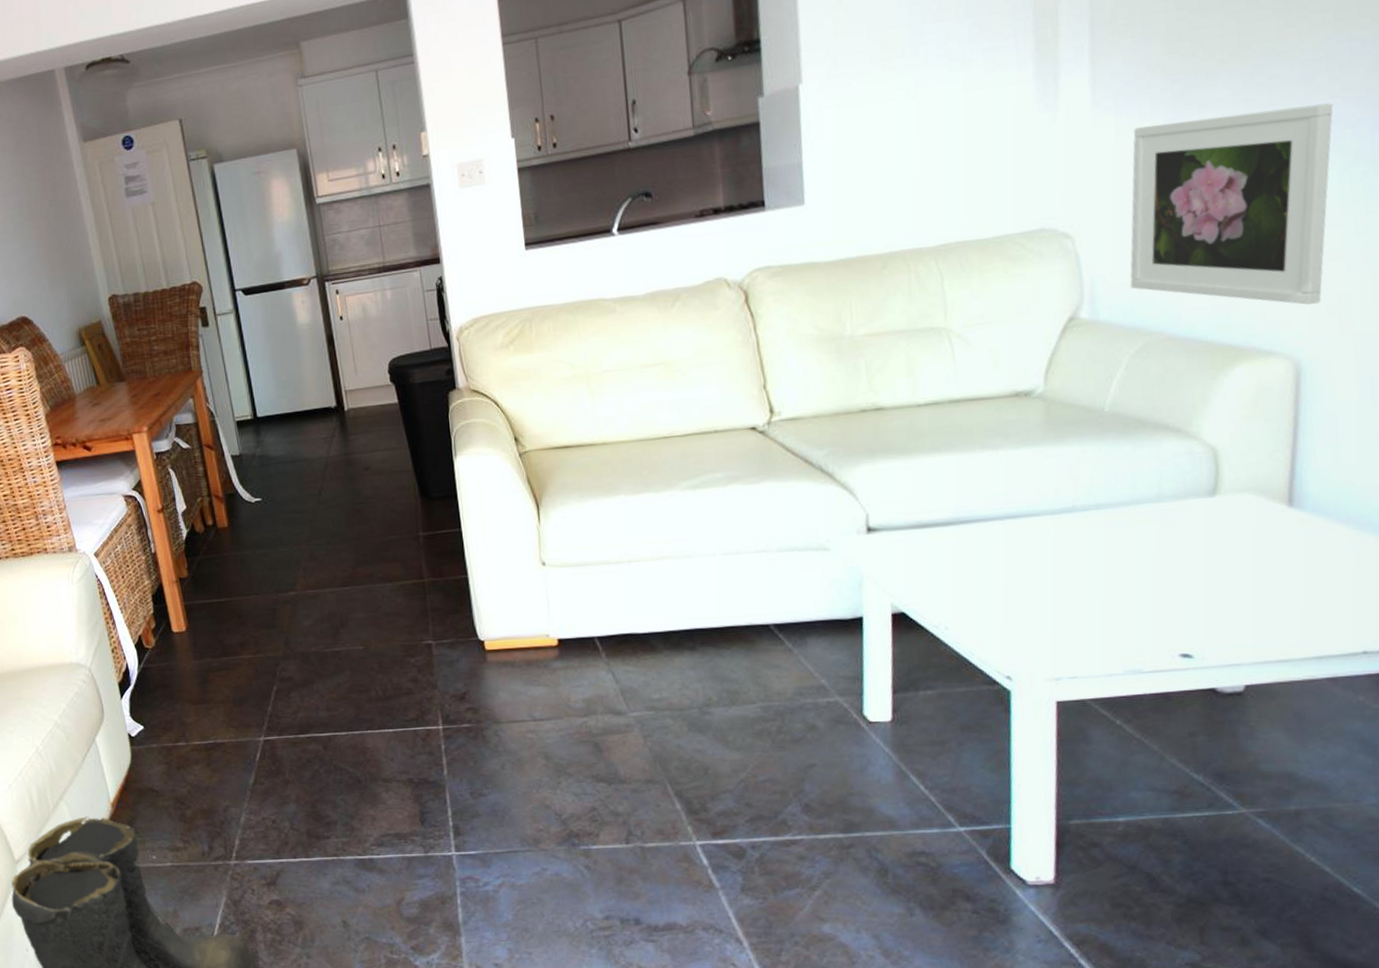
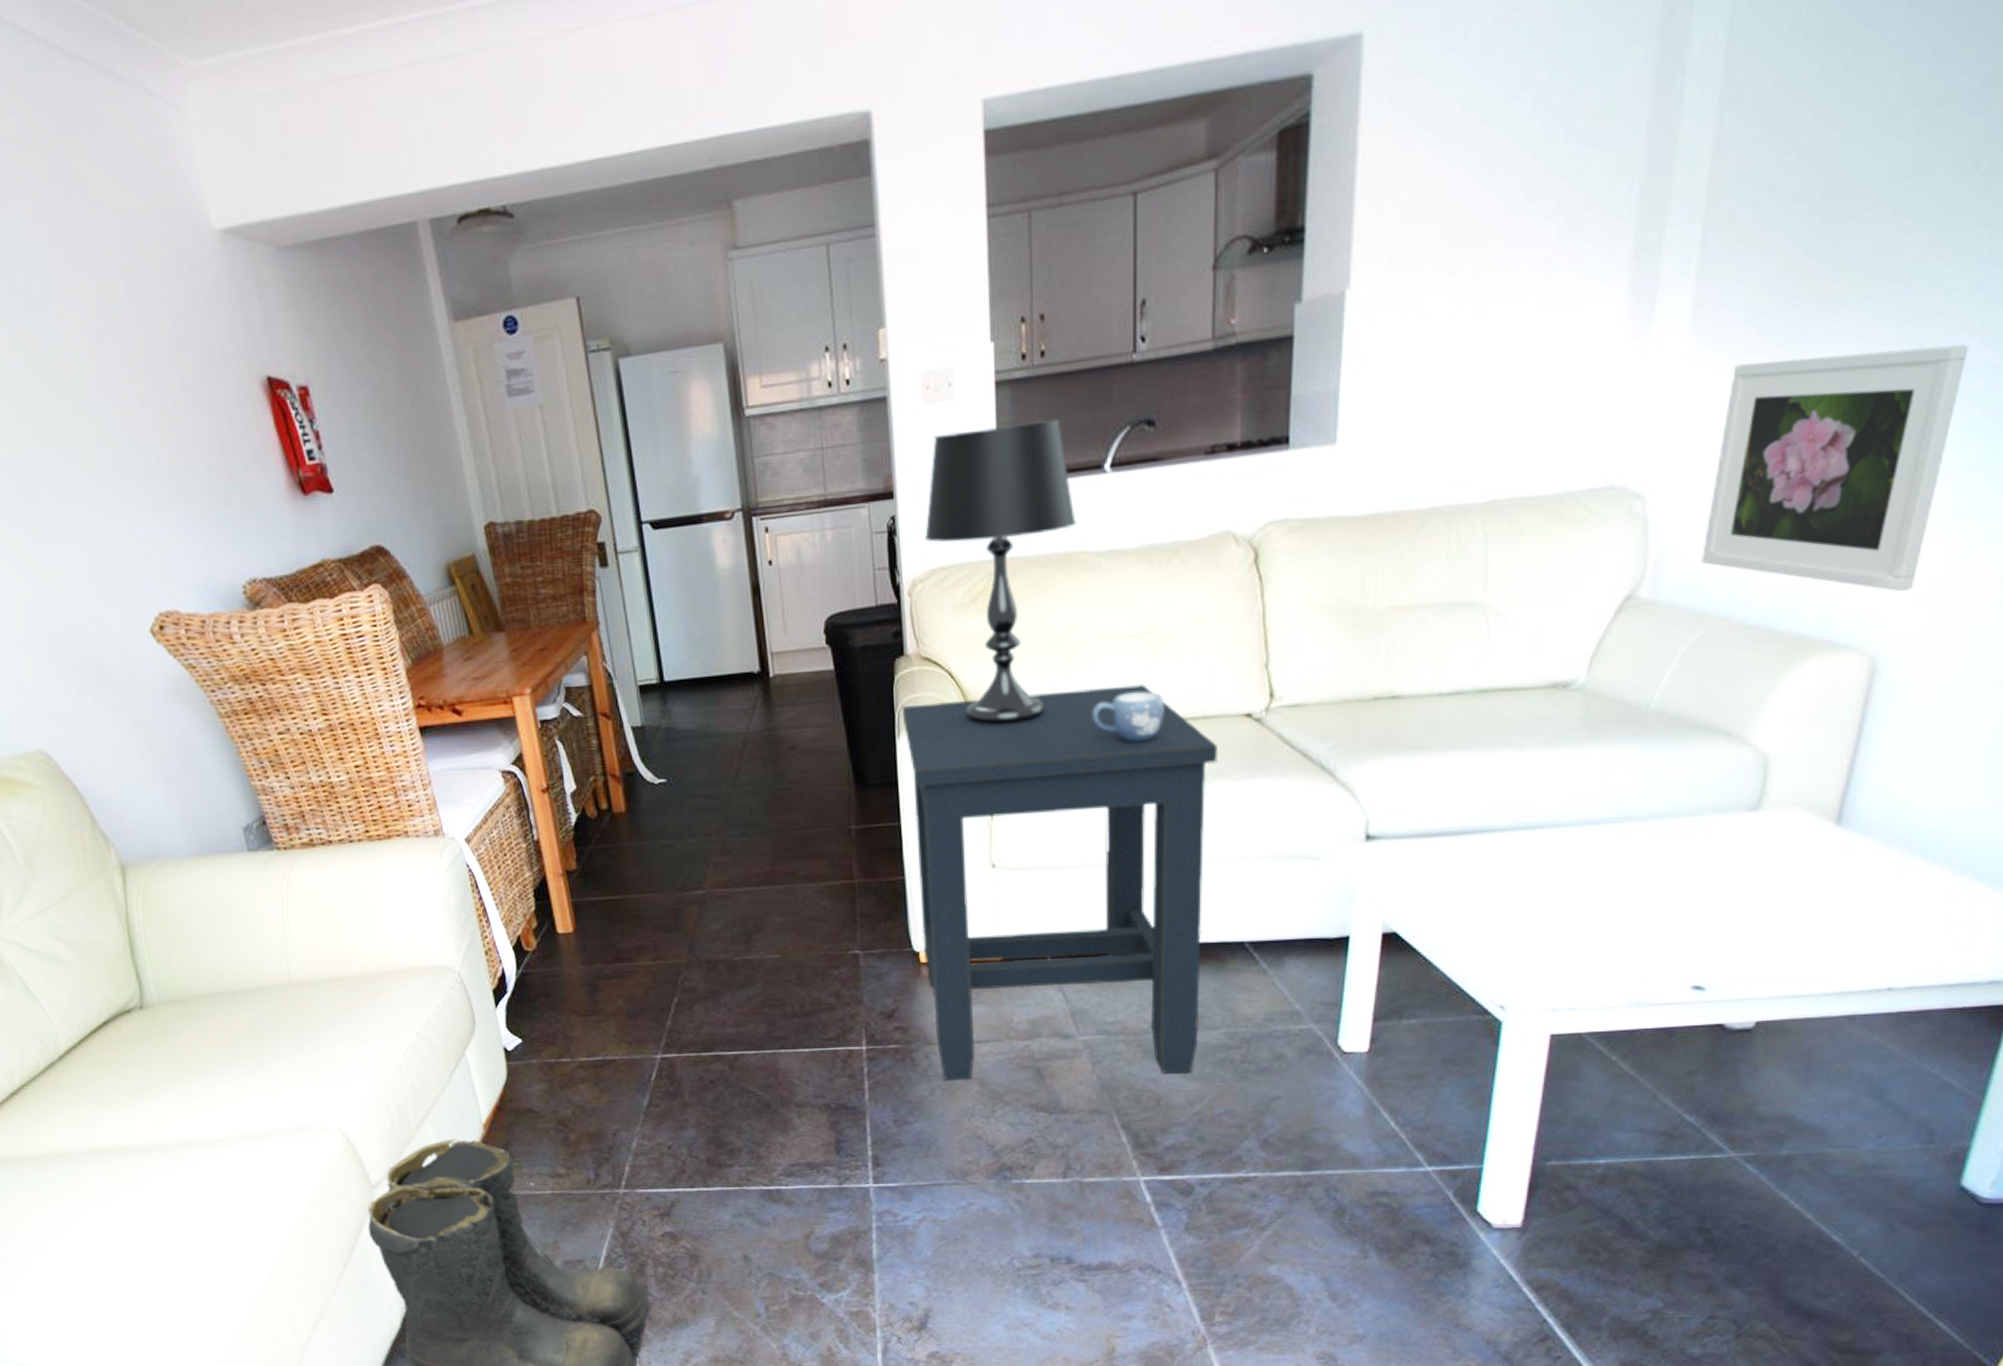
side table: none [456,405,737,757] -> present [901,683,1219,1082]
table lamp: none [467,196,593,444] -> present [925,420,1076,726]
mug: none [618,411,681,455] -> present [1091,691,1164,743]

